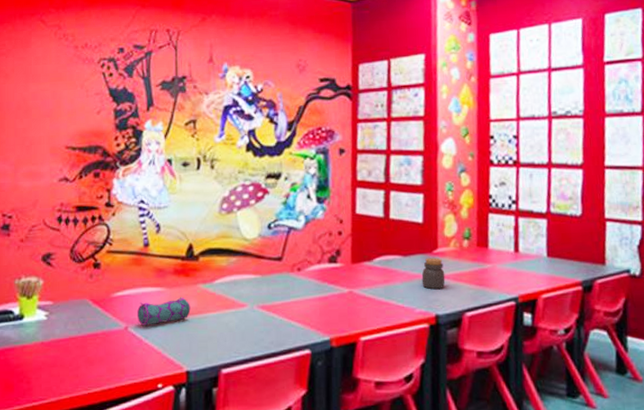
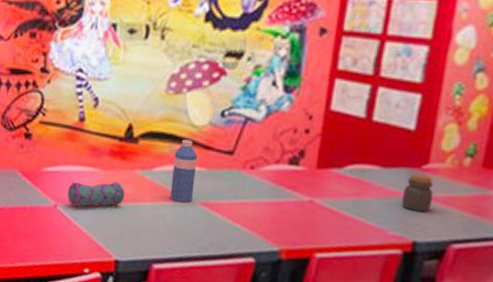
water bottle: none [231,252,252,308] -> present [170,139,198,203]

